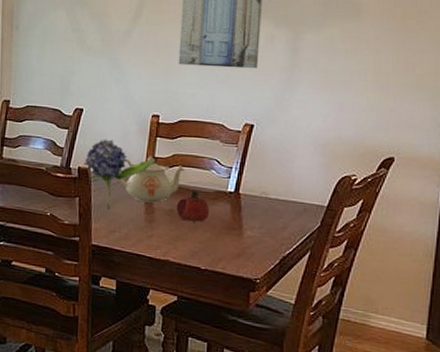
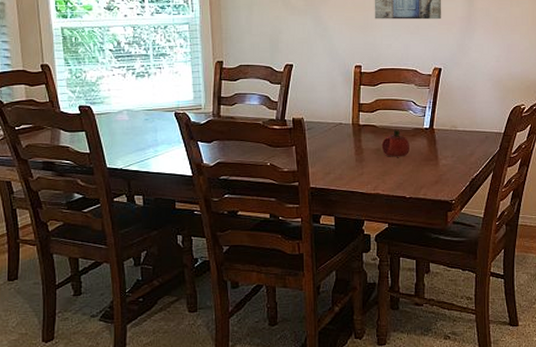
flower: present [83,139,156,210] -> none [297,91,361,154]
teapot: present [119,155,185,203] -> none [330,102,387,145]

